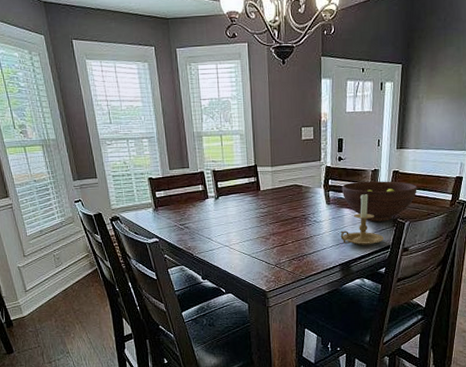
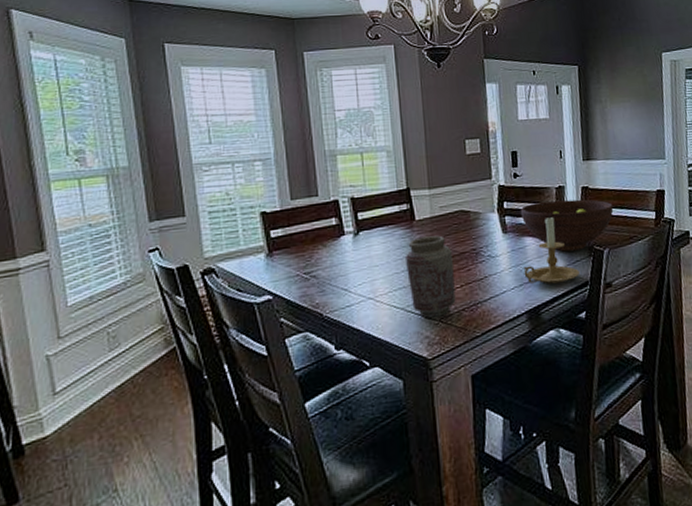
vase: none [251,203,288,263] -> present [404,235,456,318]

